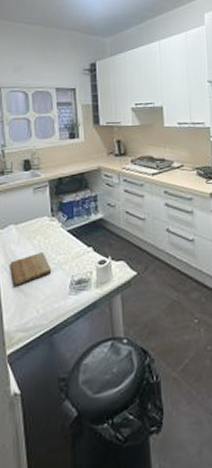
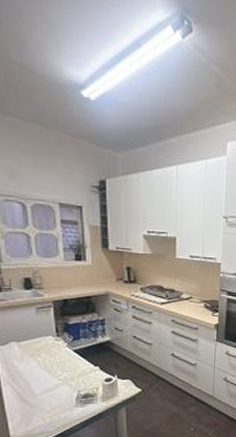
cutting board: present [10,251,52,286] -> none [13,368,58,398]

